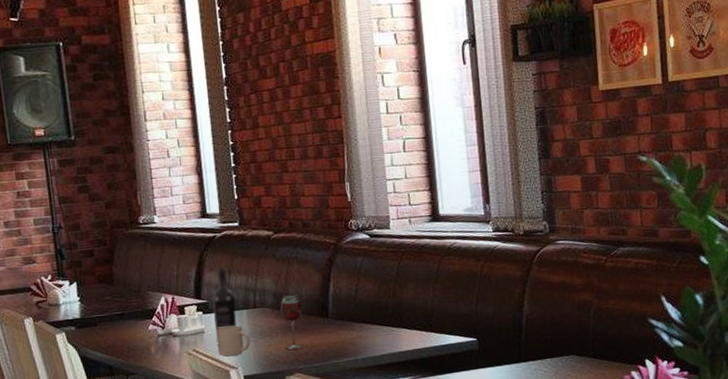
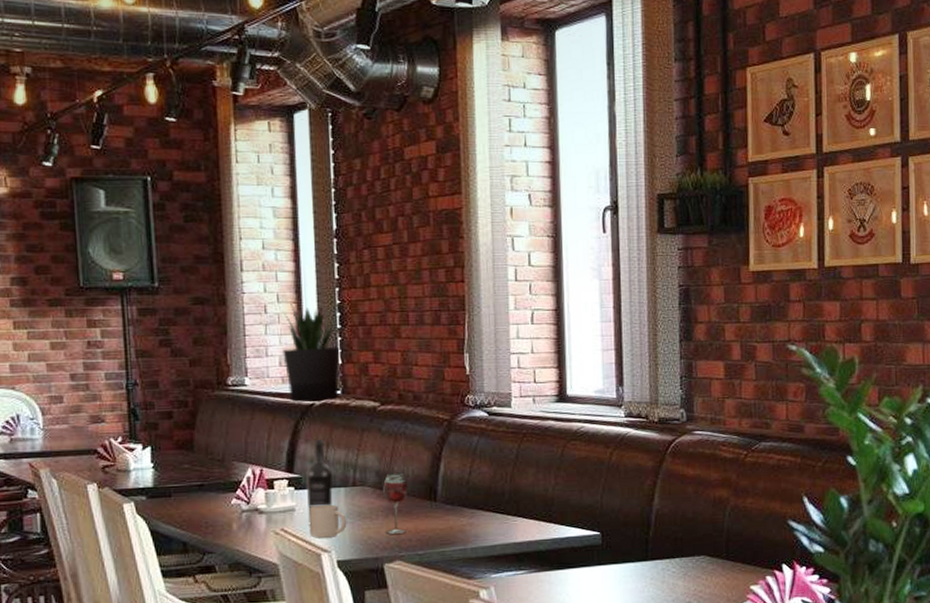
planter: none [184,145,237,235] -> present [283,301,340,402]

